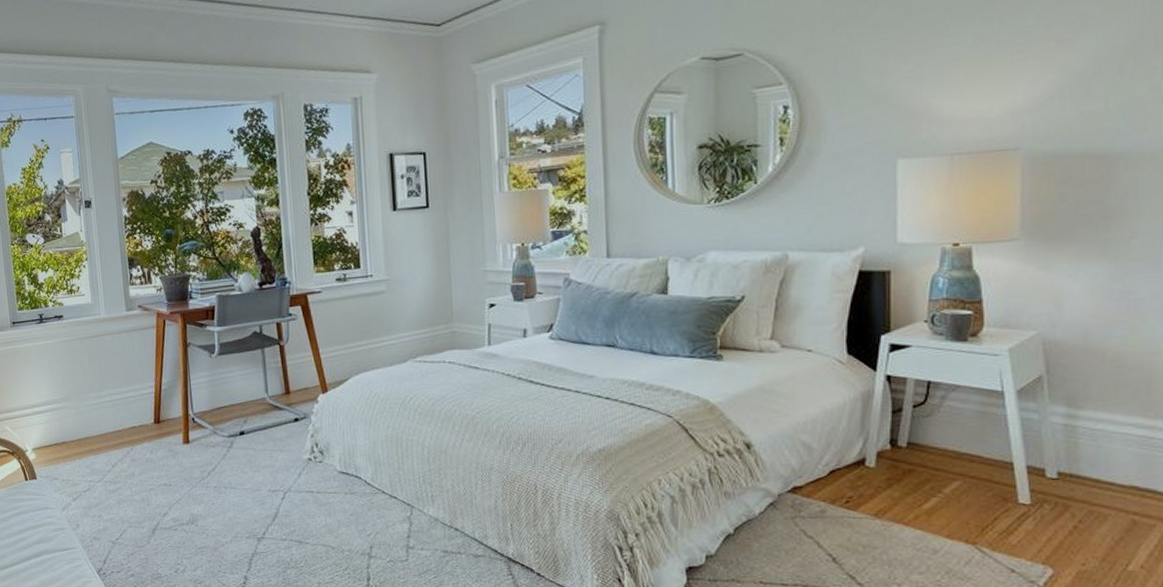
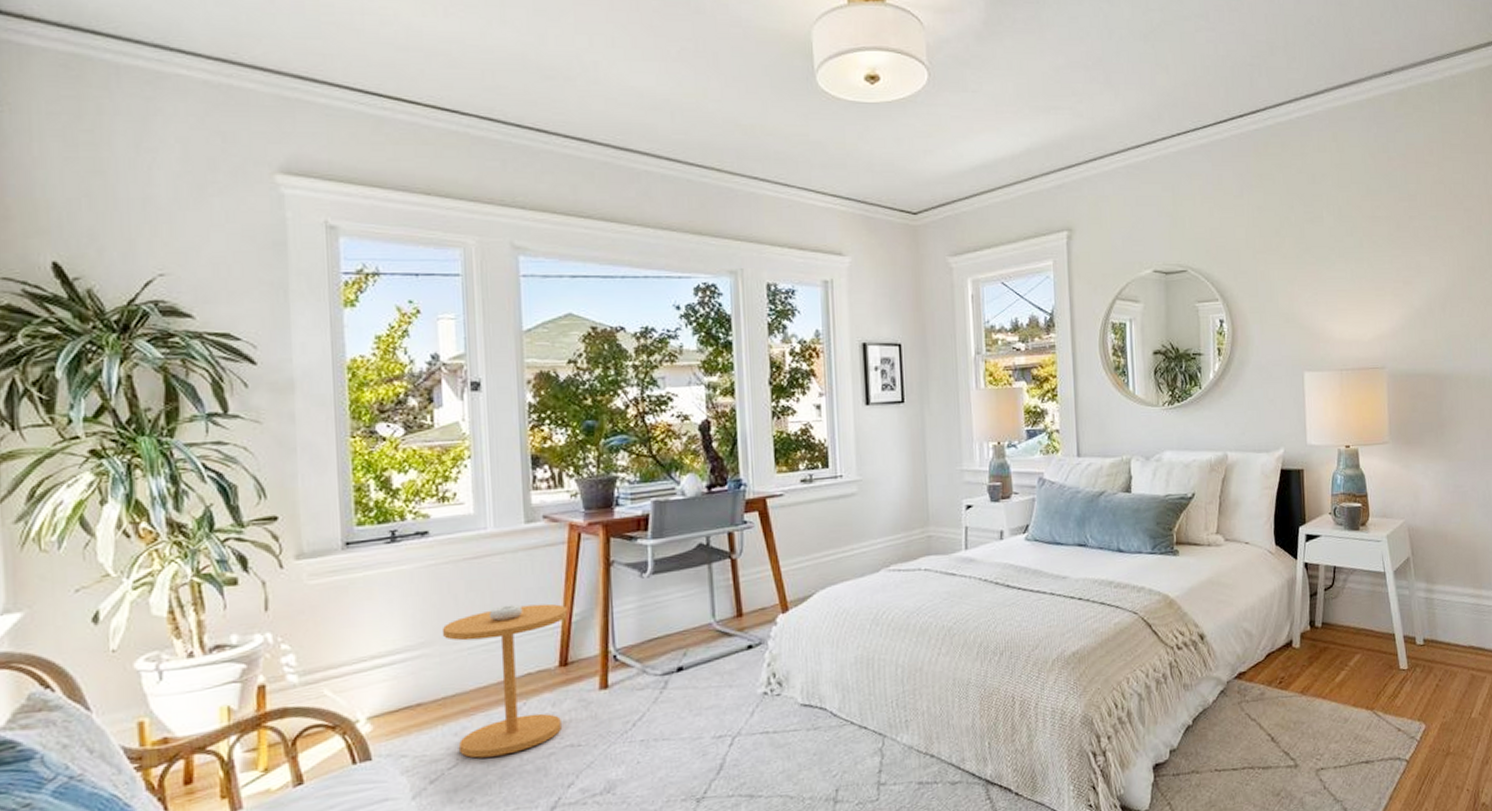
side table: none [75,374,159,486] -> present [441,603,568,758]

